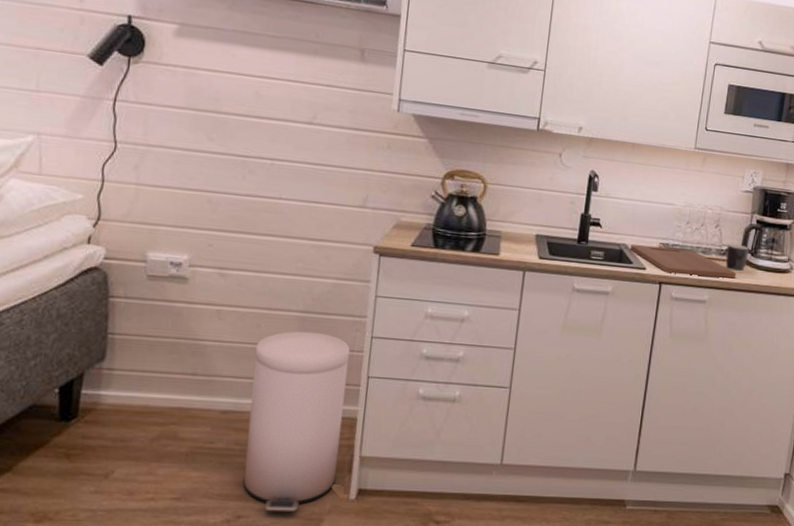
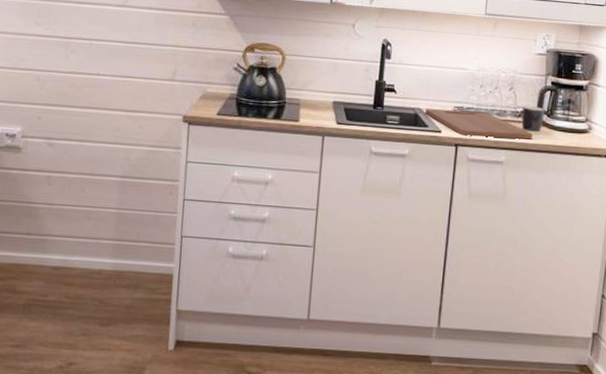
pedal bin: present [243,331,350,513] -> none [73,194,164,361]

